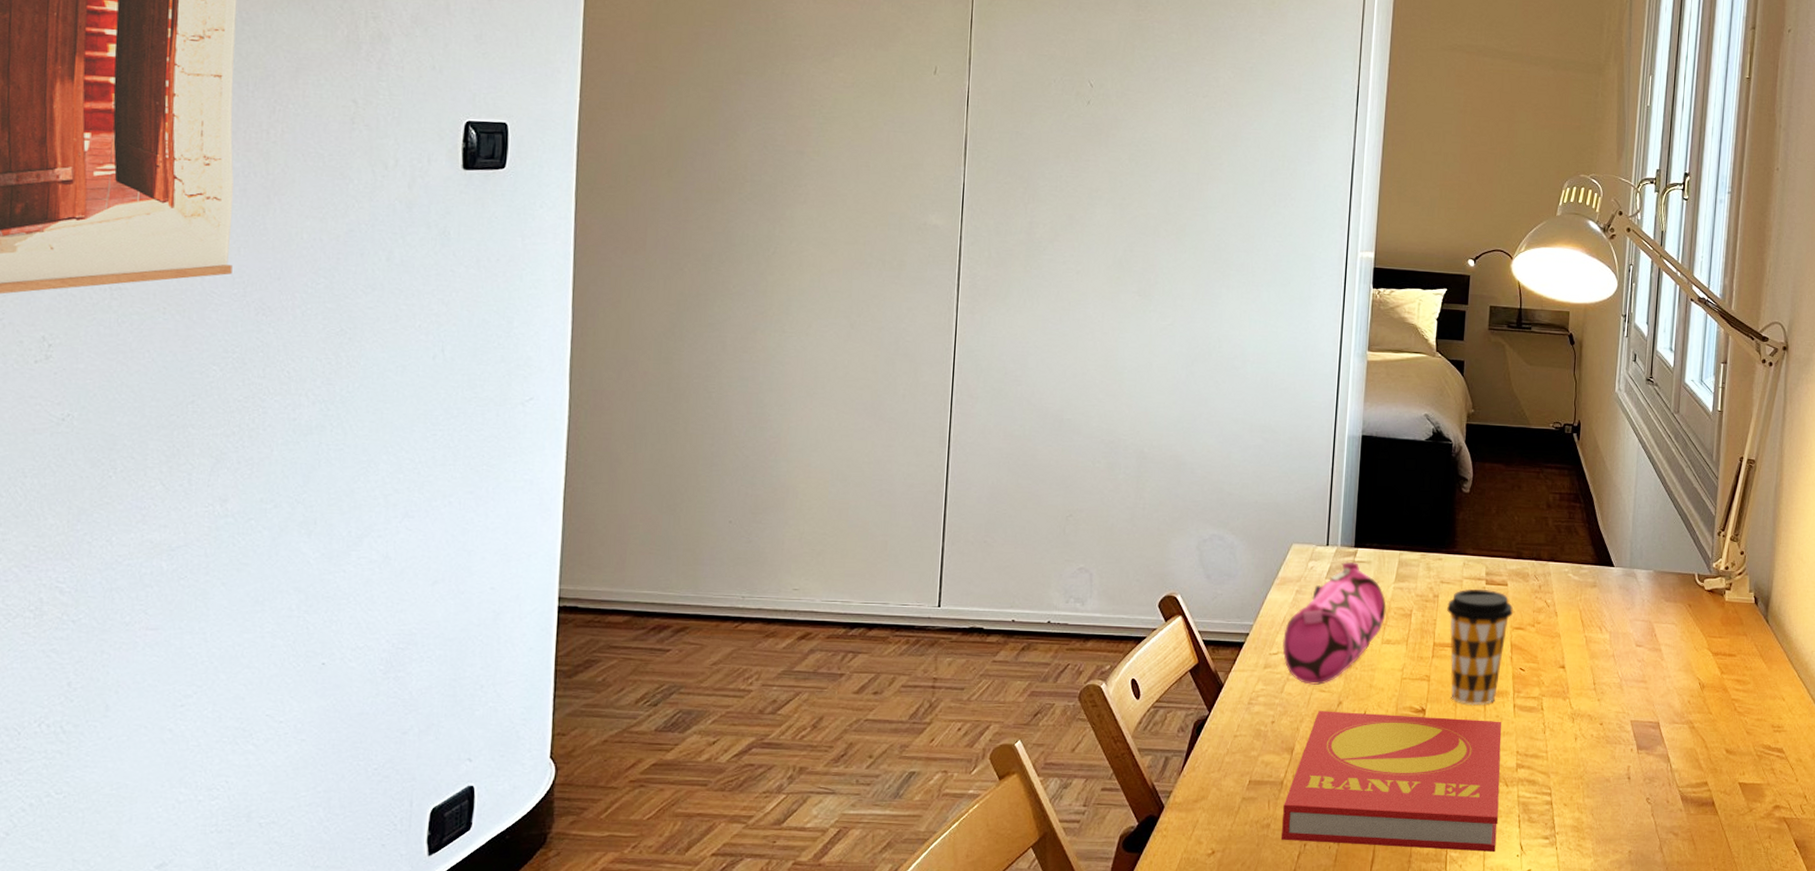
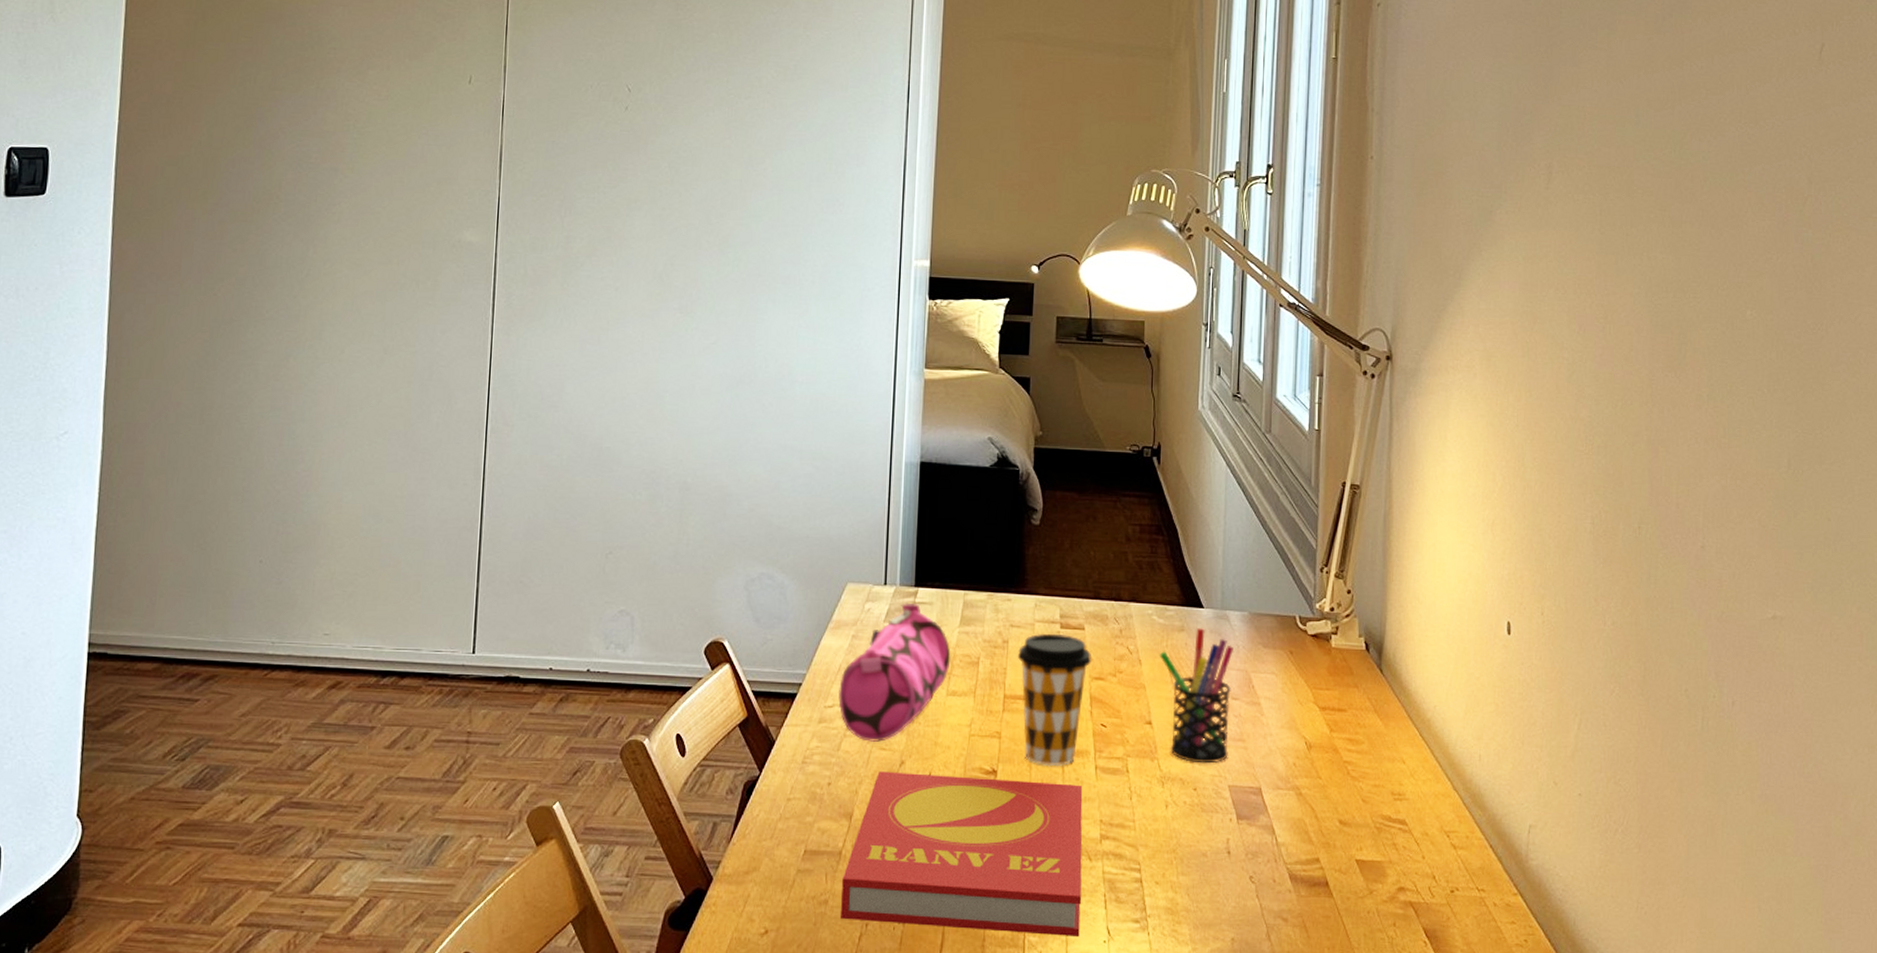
pen holder: none [1573,583,1639,702] -> present [1159,627,1233,764]

